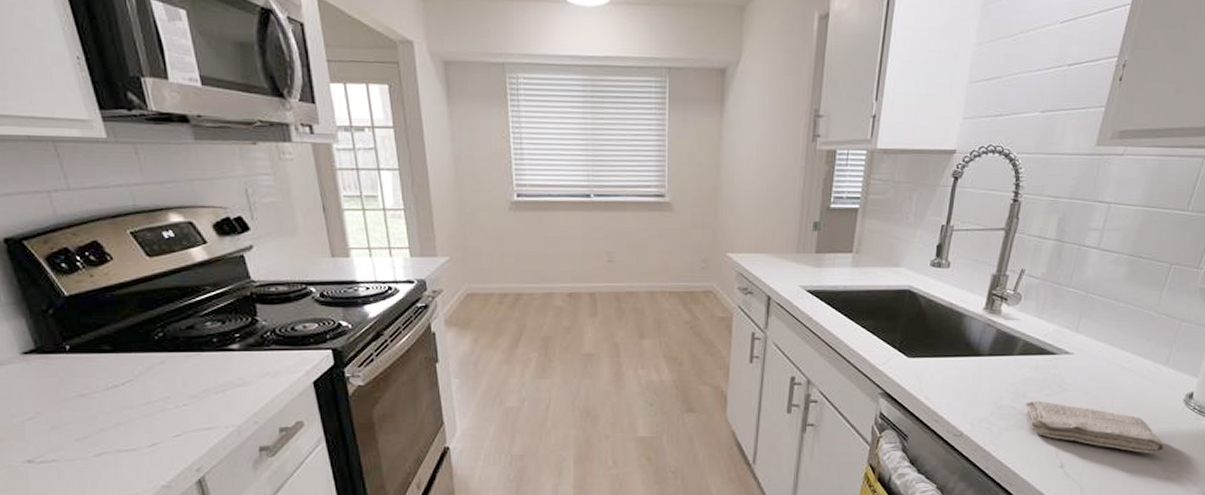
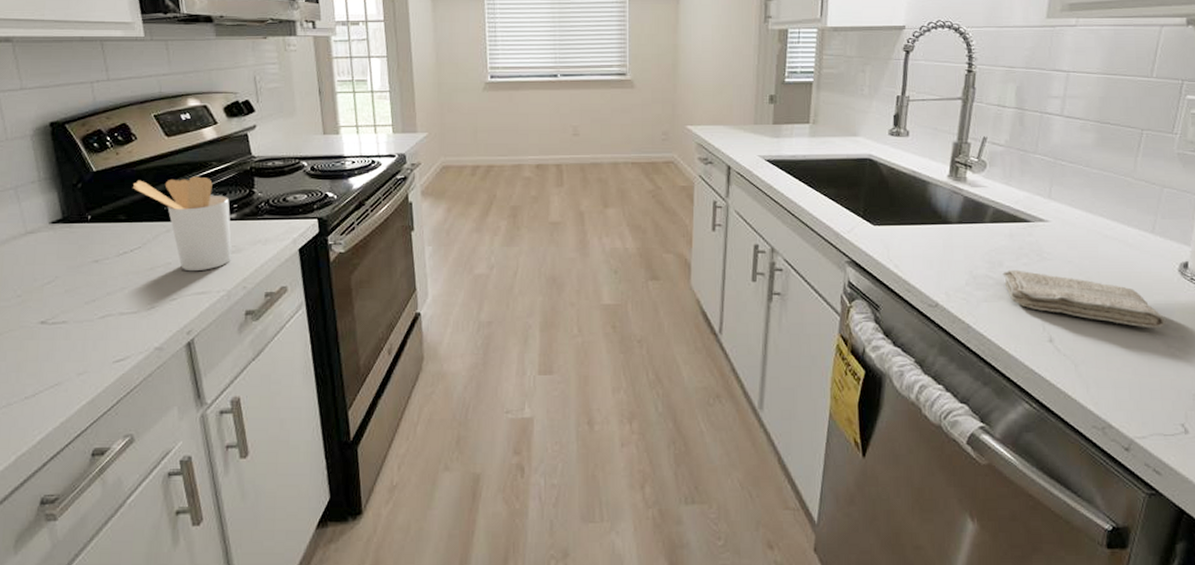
utensil holder: none [114,302,239,406] -> present [132,176,232,272]

